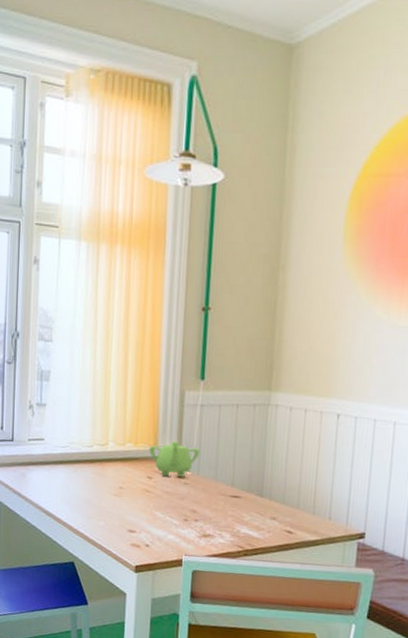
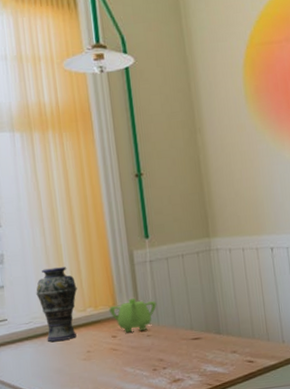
vase: none [77,394,120,472] -> present [36,267,78,342]

